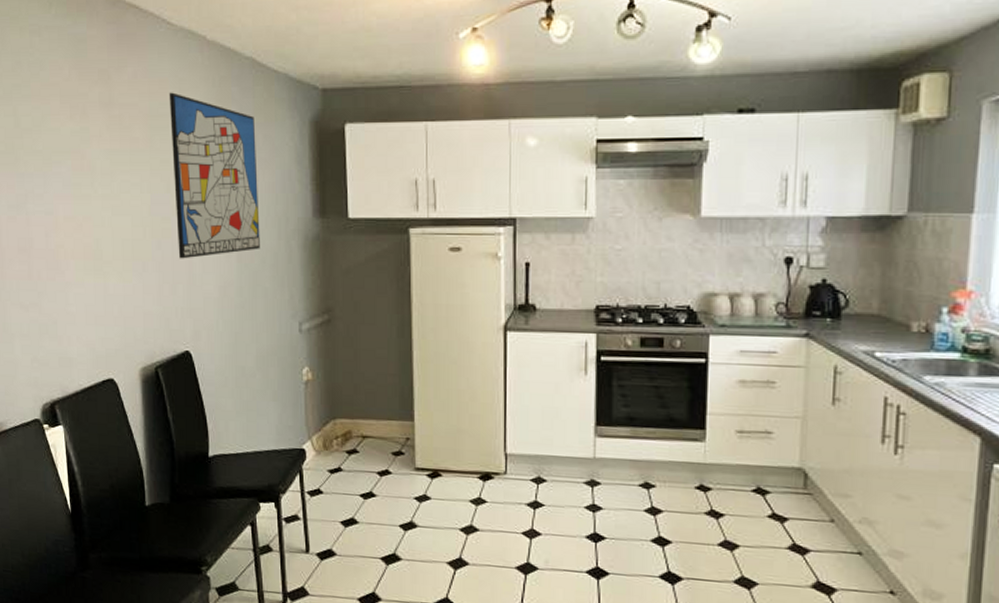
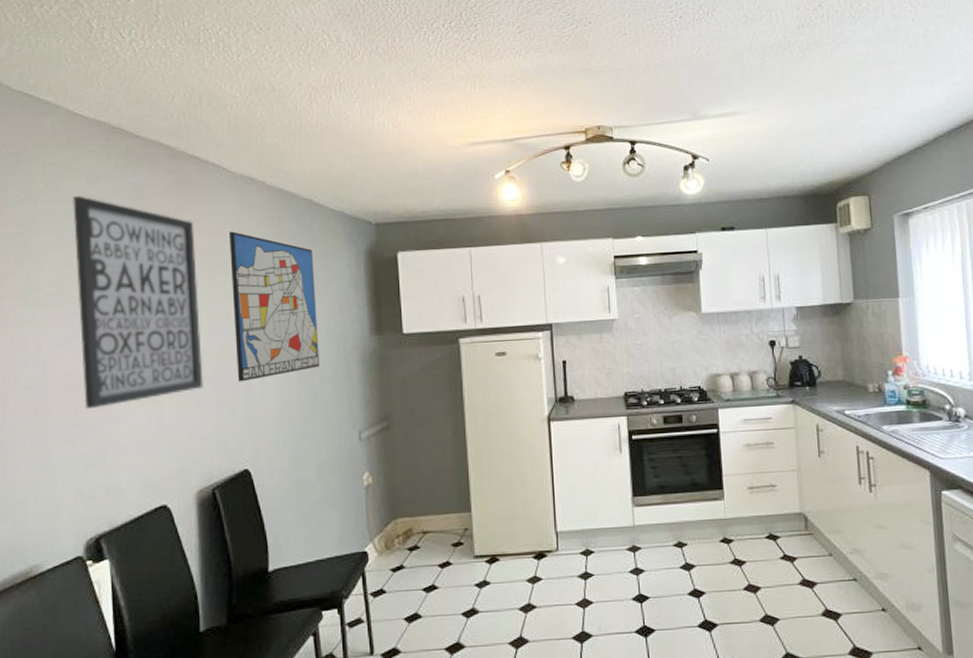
wall art: none [18,48,146,276] -> present [73,196,203,410]

